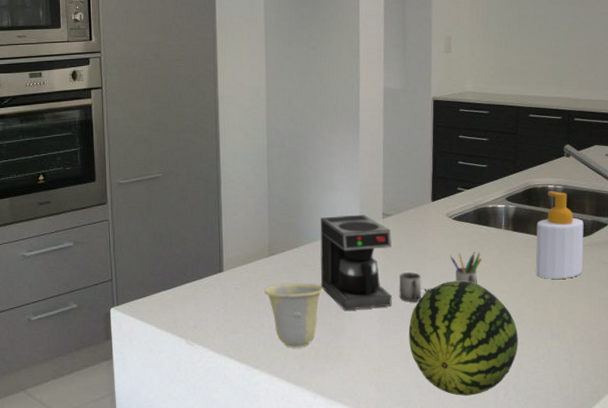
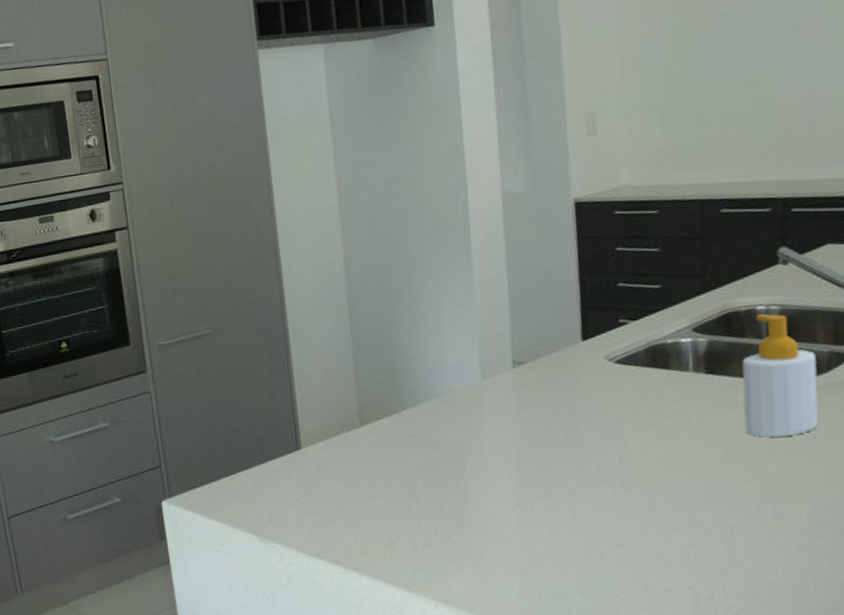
cup: present [264,283,324,347] -> none [357,459,438,543]
coffee maker: present [320,214,483,311] -> none [426,364,663,493]
fruit: present [408,280,518,396] -> none [560,445,725,601]

